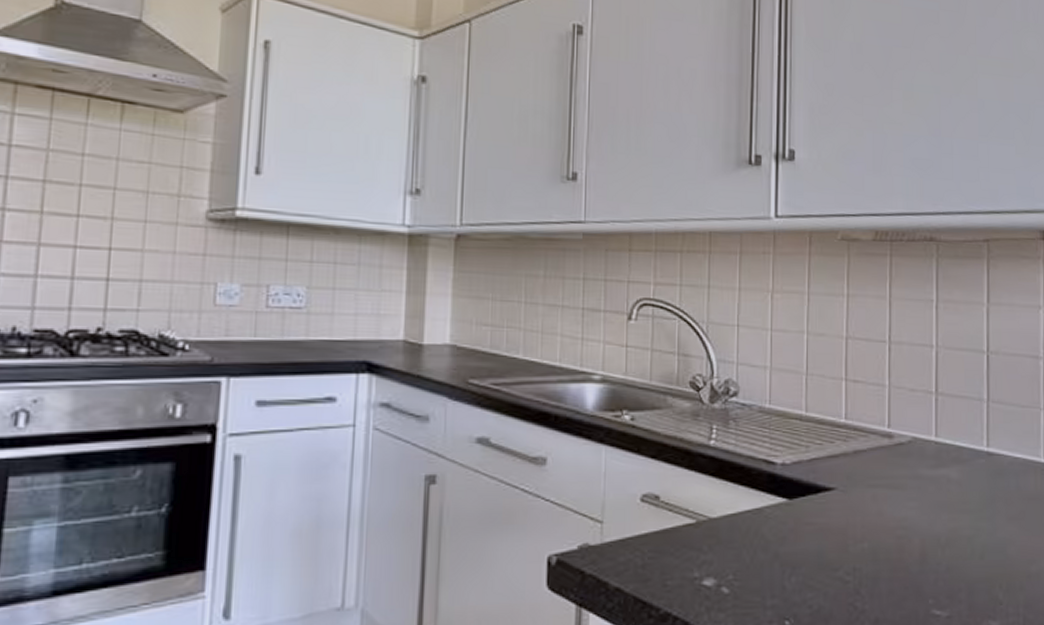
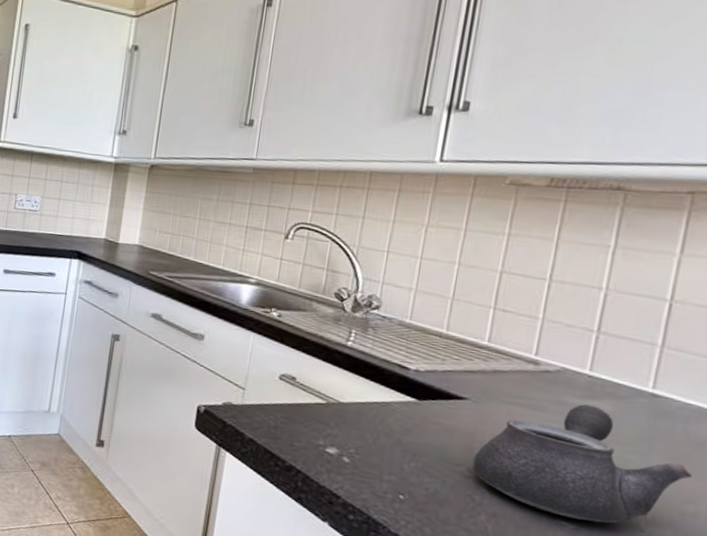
teapot: none [849,475,1030,606] -> present [472,404,693,524]

